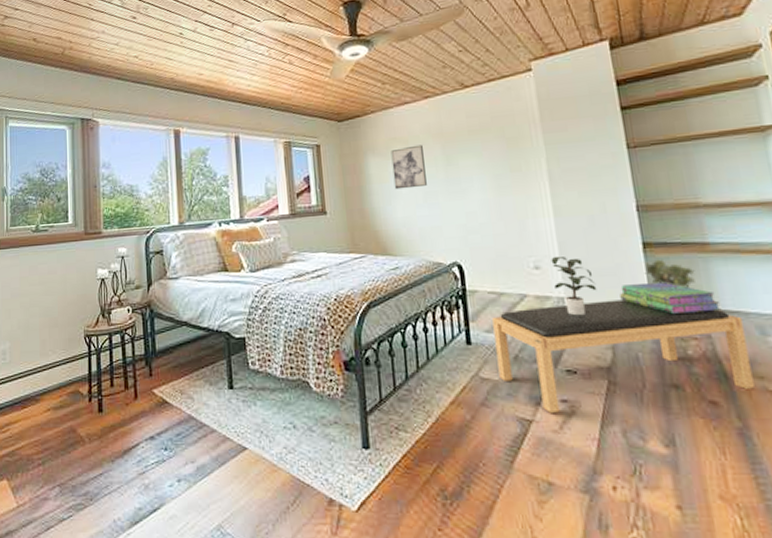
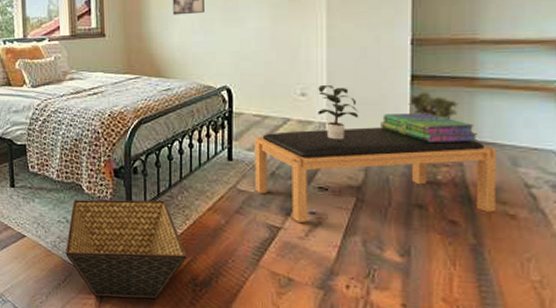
basket: none [293,395,433,521] -> present [65,199,187,300]

